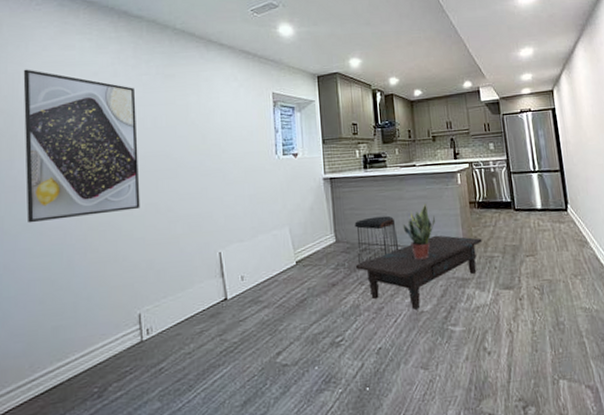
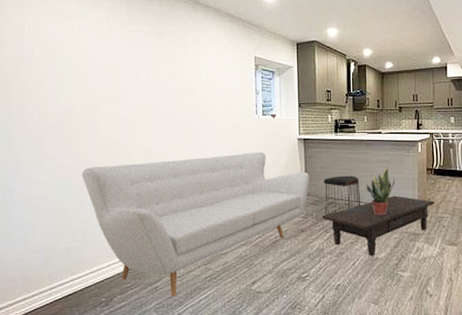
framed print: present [23,69,140,223] -> none [26,19,136,160]
sofa: none [77,195,339,379] -> present [82,151,309,297]

